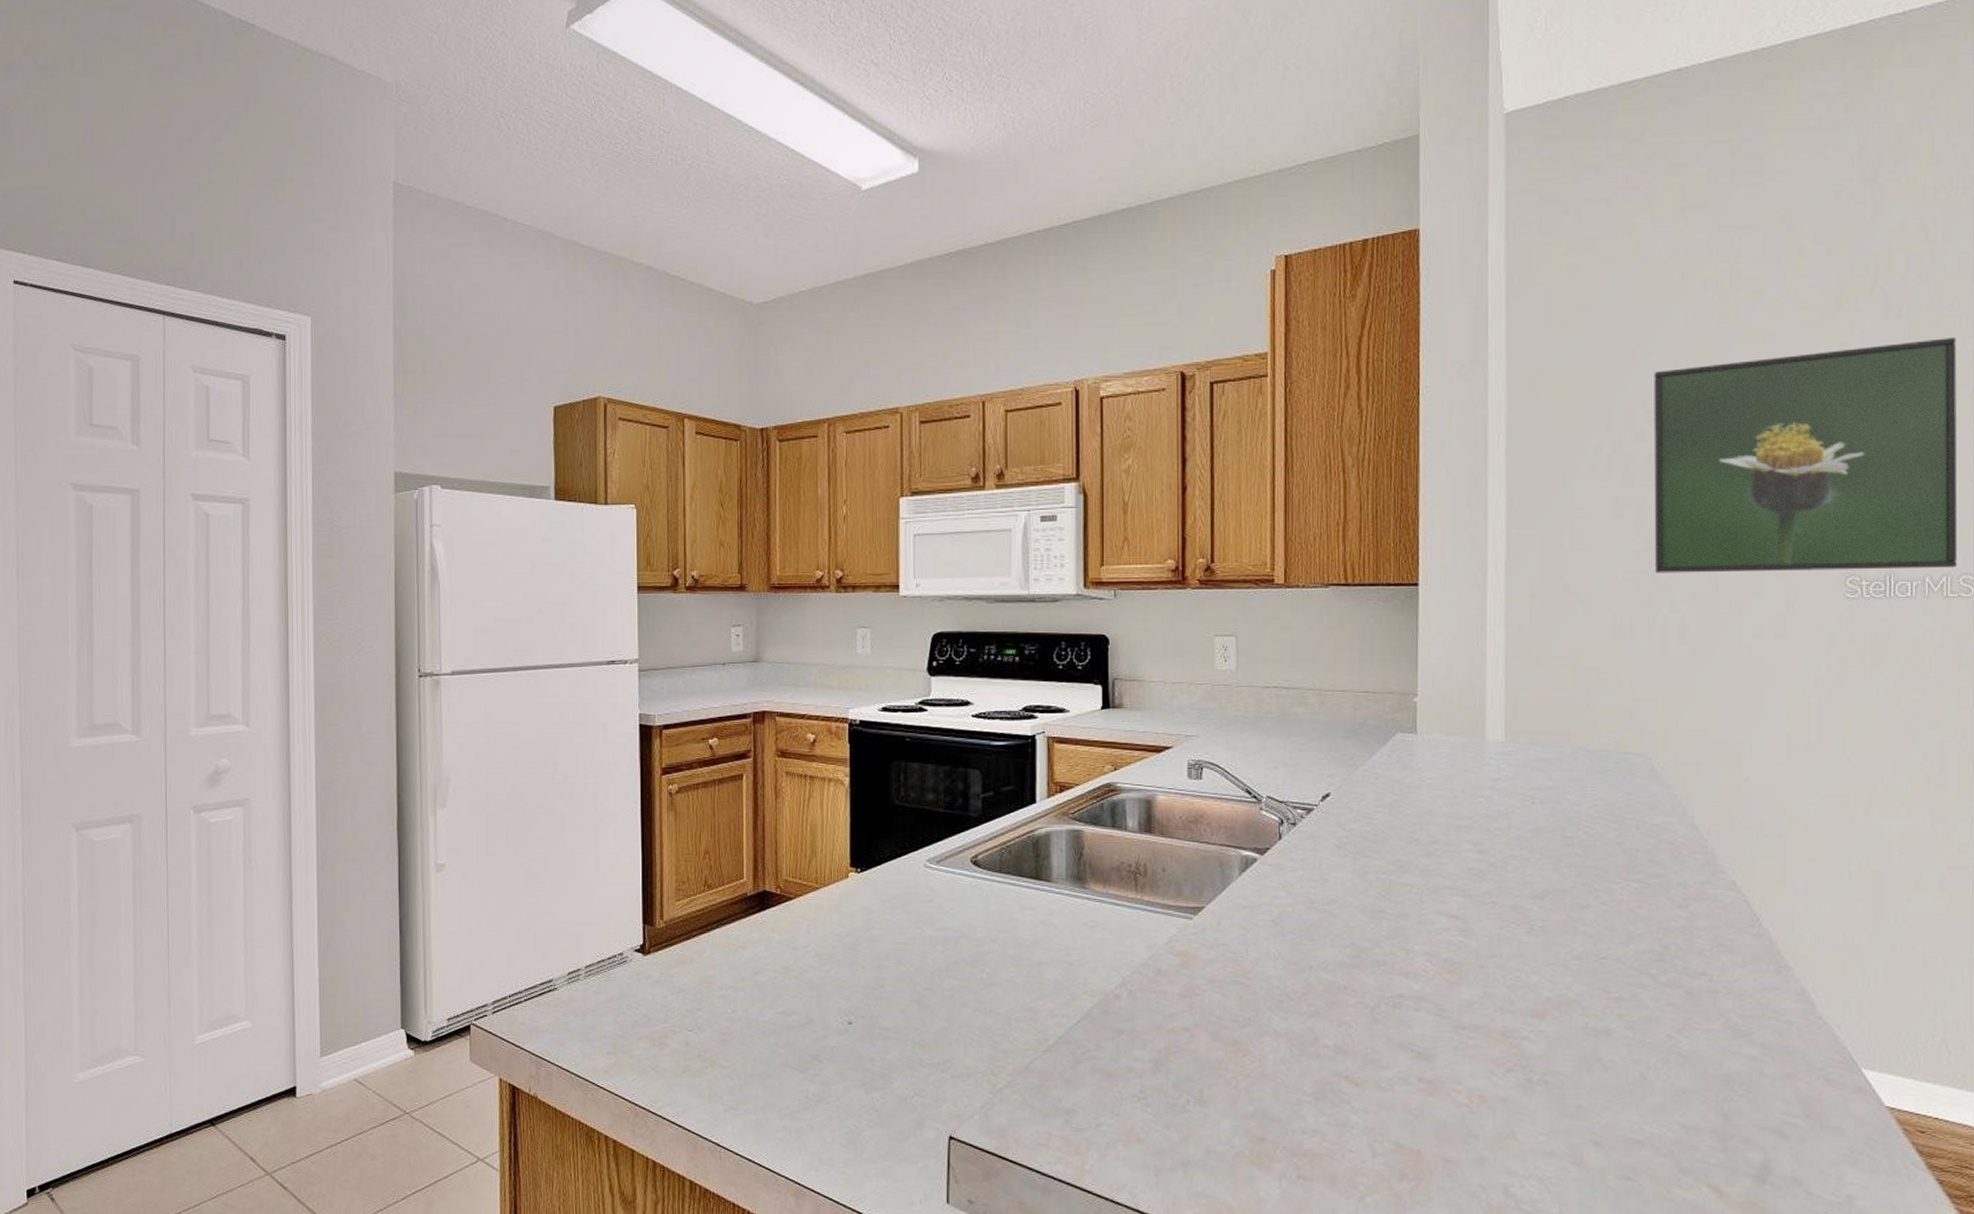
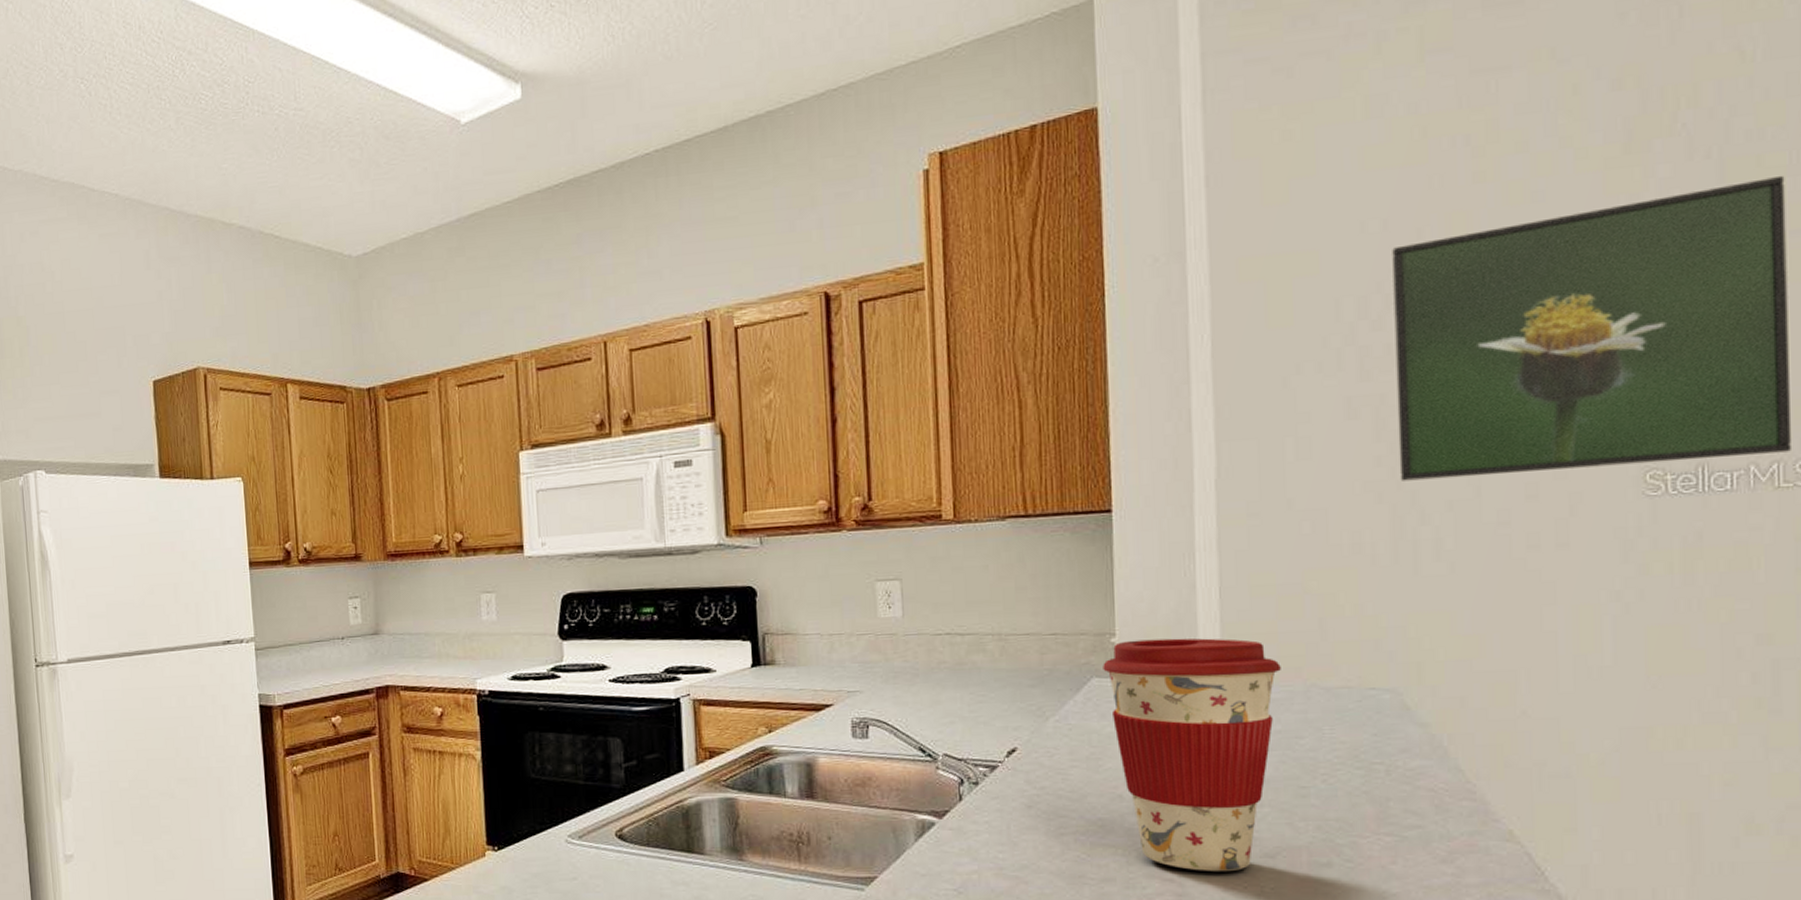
coffee cup: none [1406,701,1553,911] -> present [1103,638,1281,872]

